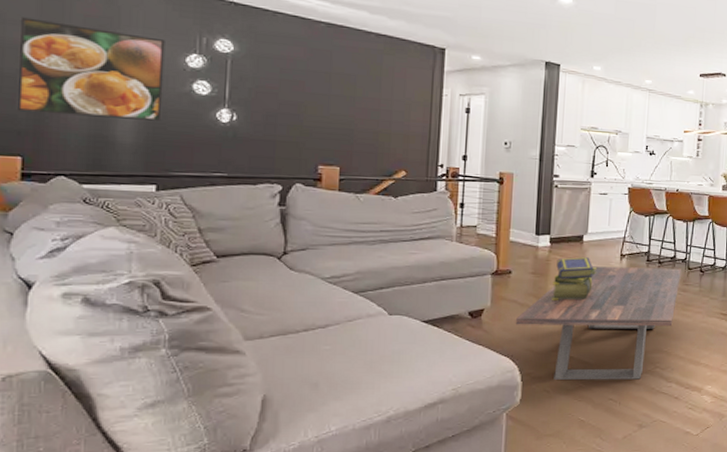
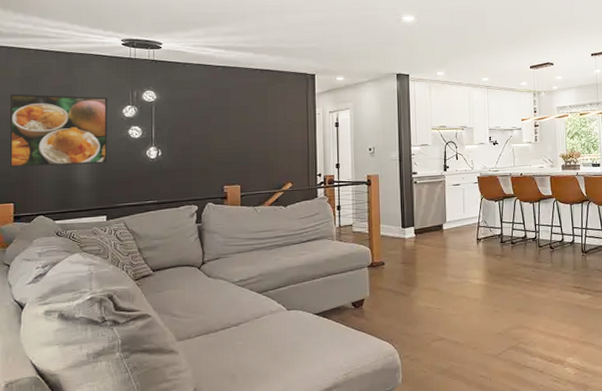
coffee table: present [515,266,681,381] -> none [391,247,533,360]
stack of books: present [552,257,598,300] -> none [420,244,458,286]

